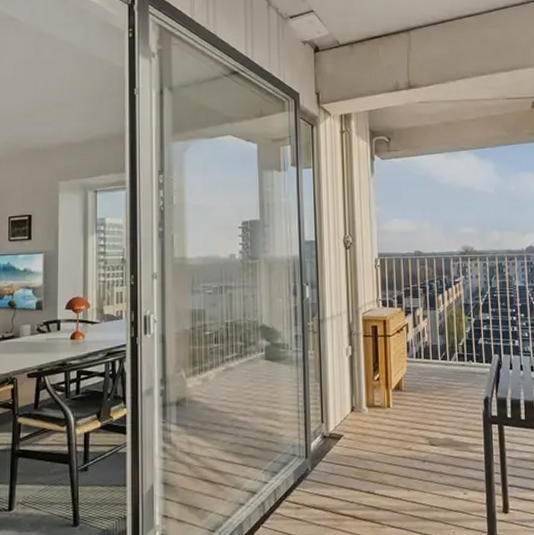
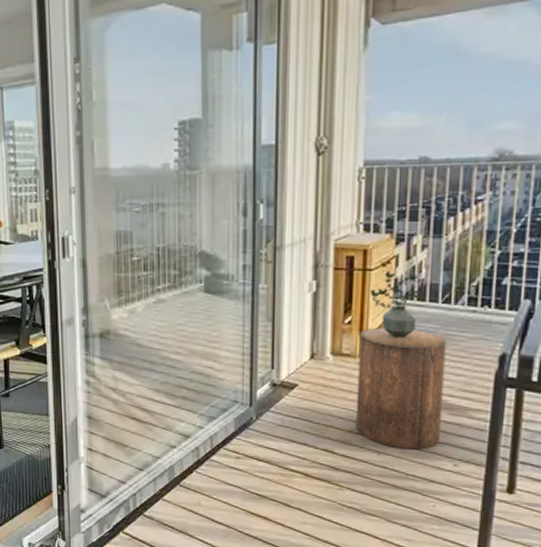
stool: none [386,382,452,484] -> present [355,328,447,450]
potted plant: none [390,336,425,390] -> present [370,271,419,339]

